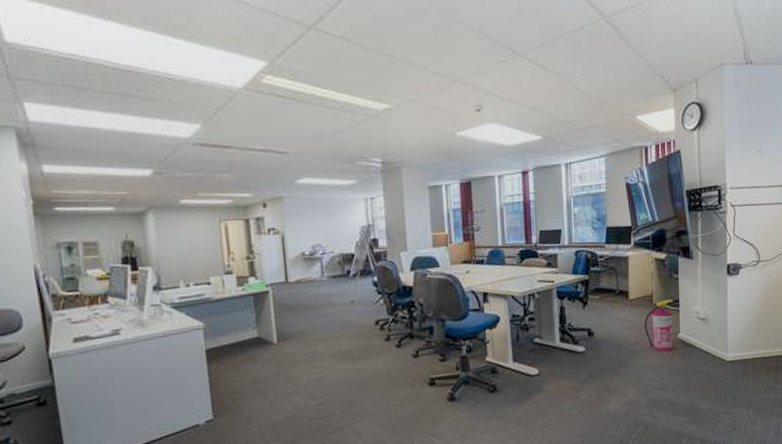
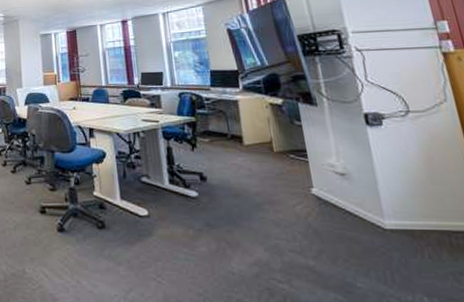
fire extinguisher: present [645,299,675,352] -> none [266,149,308,208]

